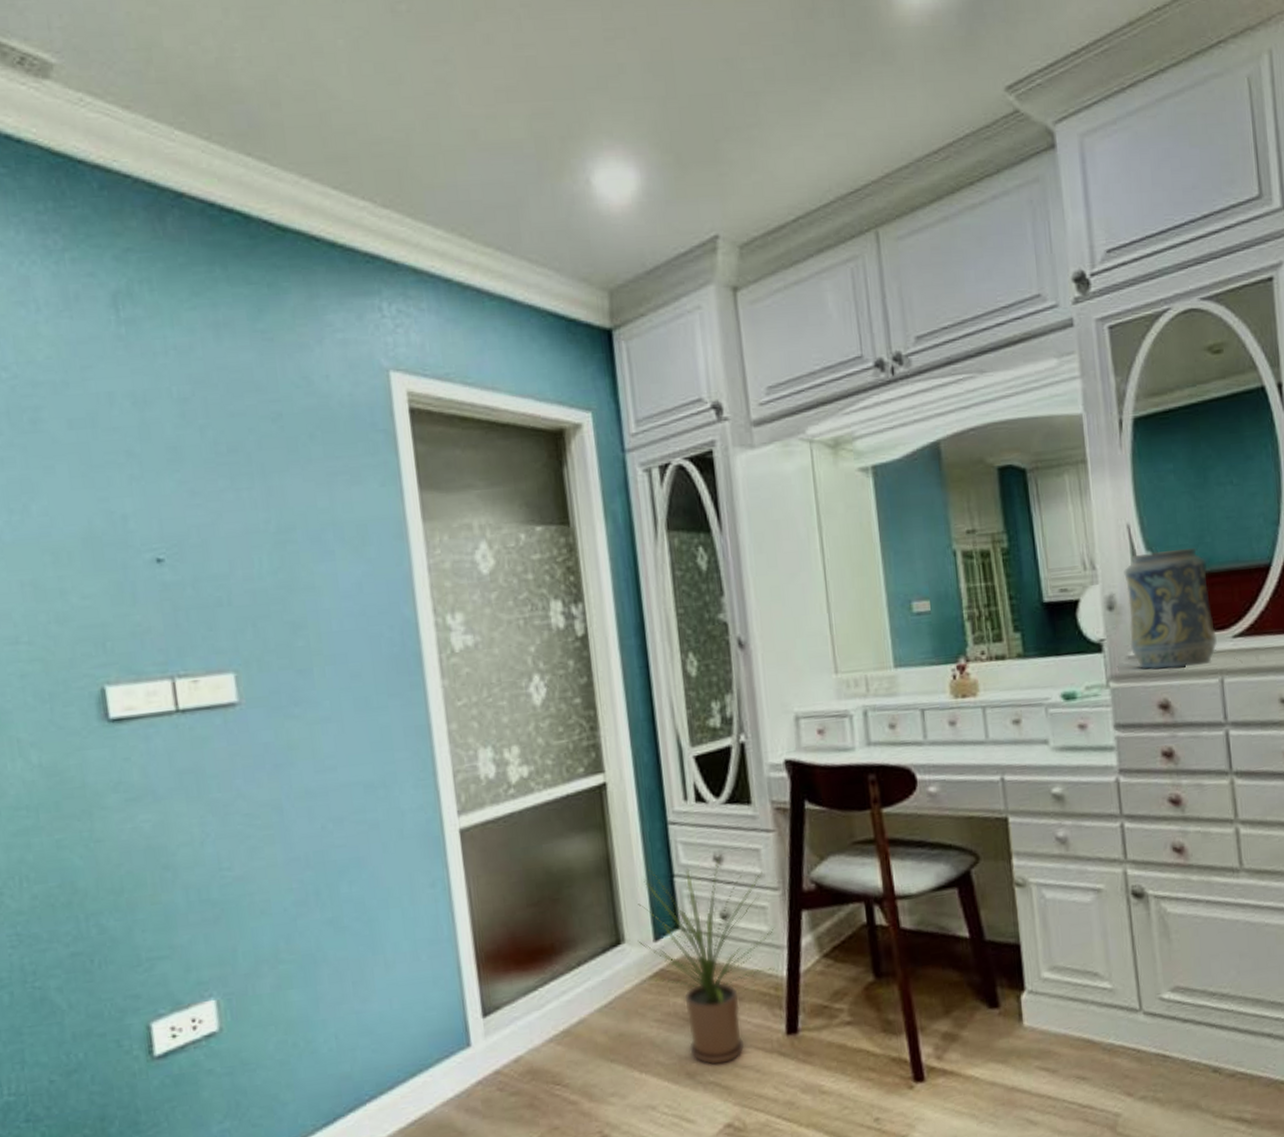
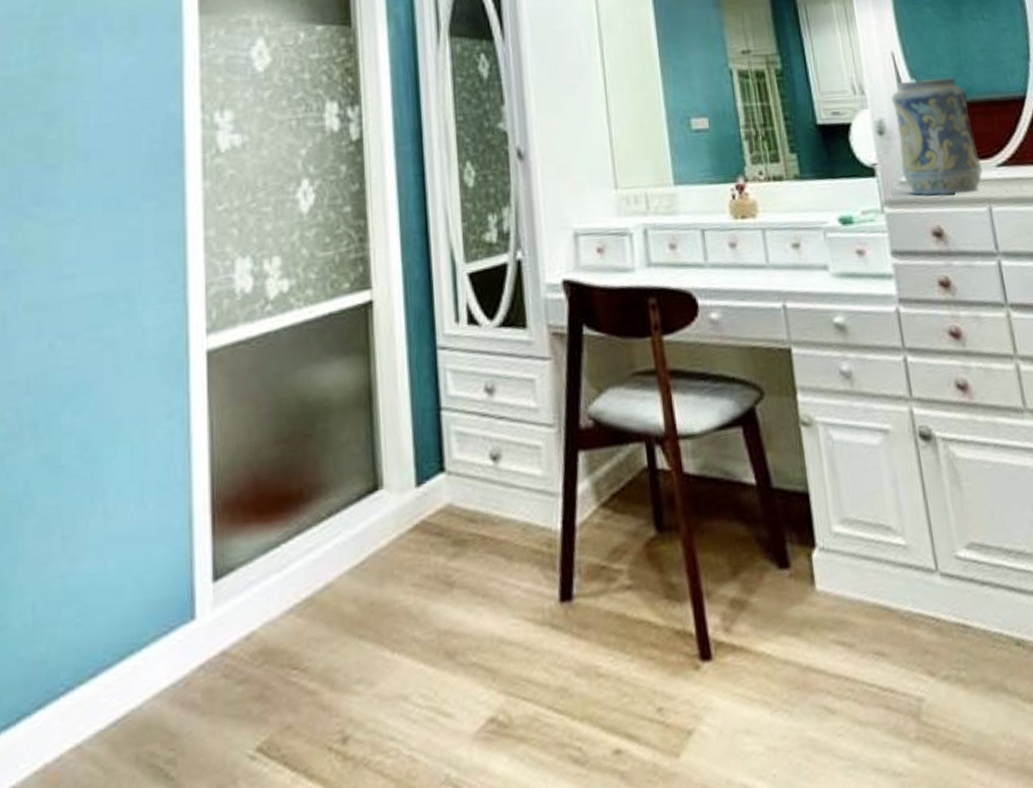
house plant: present [637,856,778,1065] -> none [397,387,551,641]

